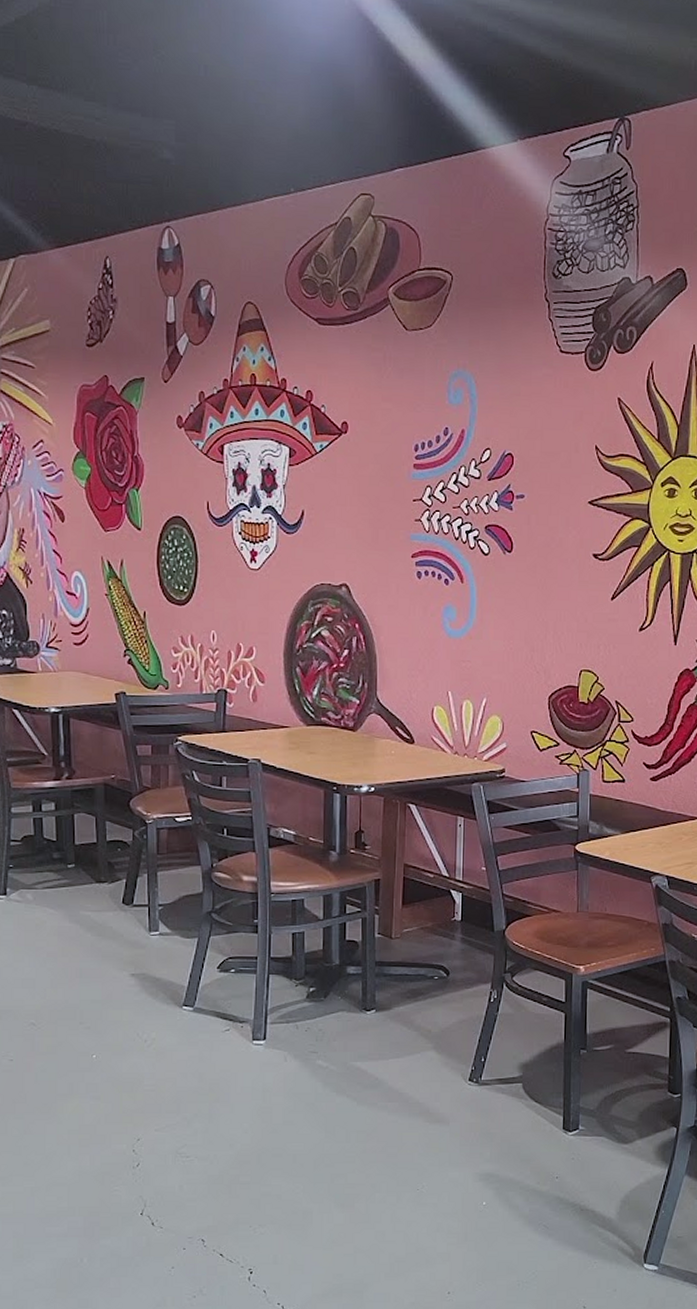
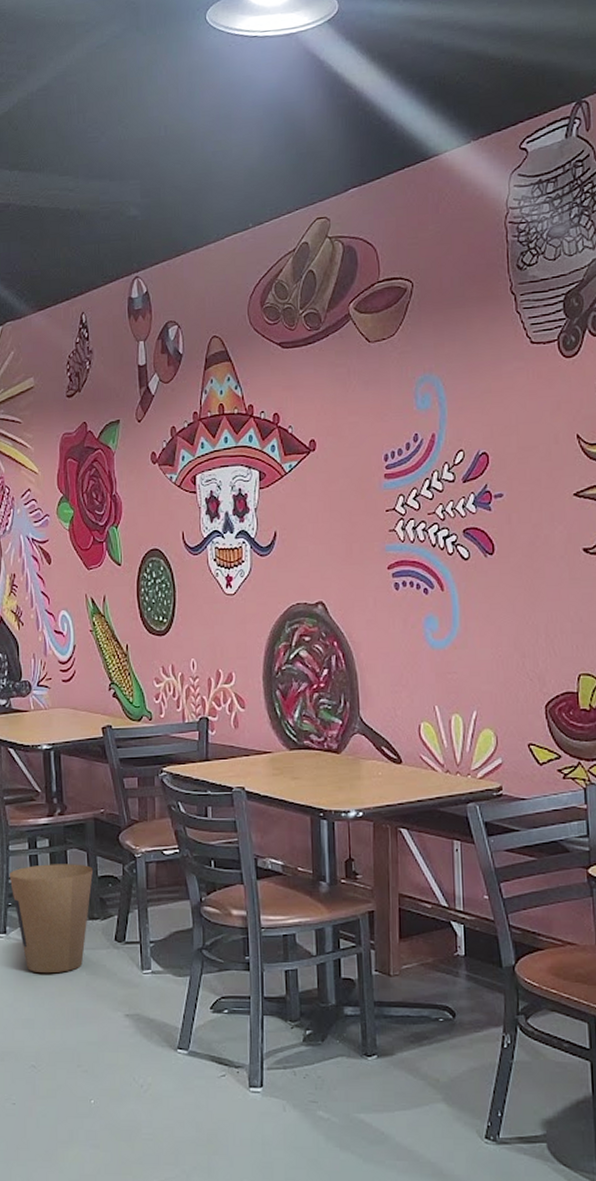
trash can: none [11,827,102,935] -> present [9,864,94,974]

